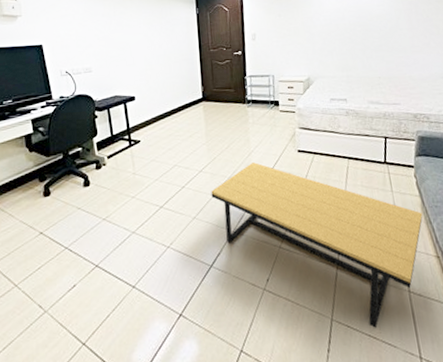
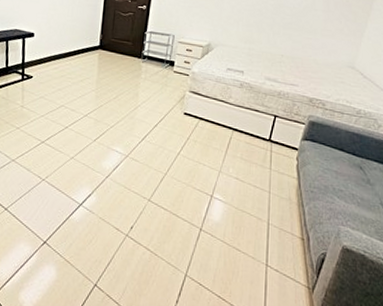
coffee table: present [211,162,423,328] -> none [92,116,296,291]

